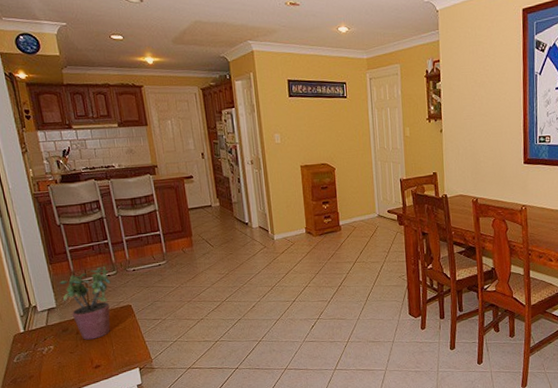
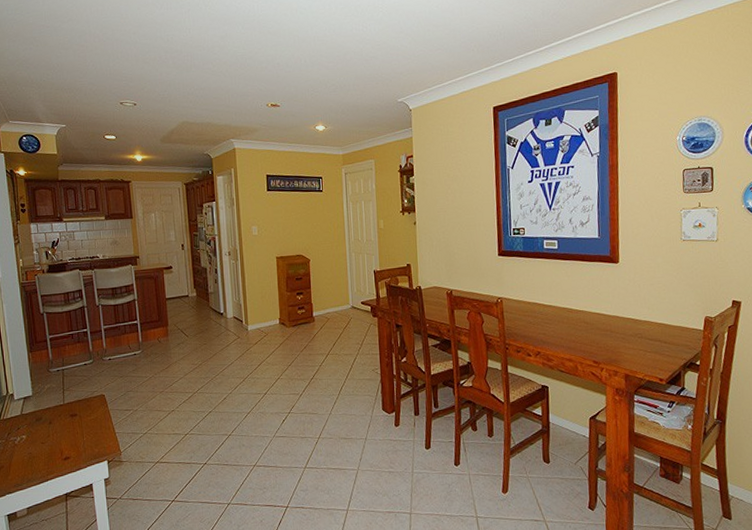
potted plant: present [59,266,111,340] -> none [37,355,87,430]

